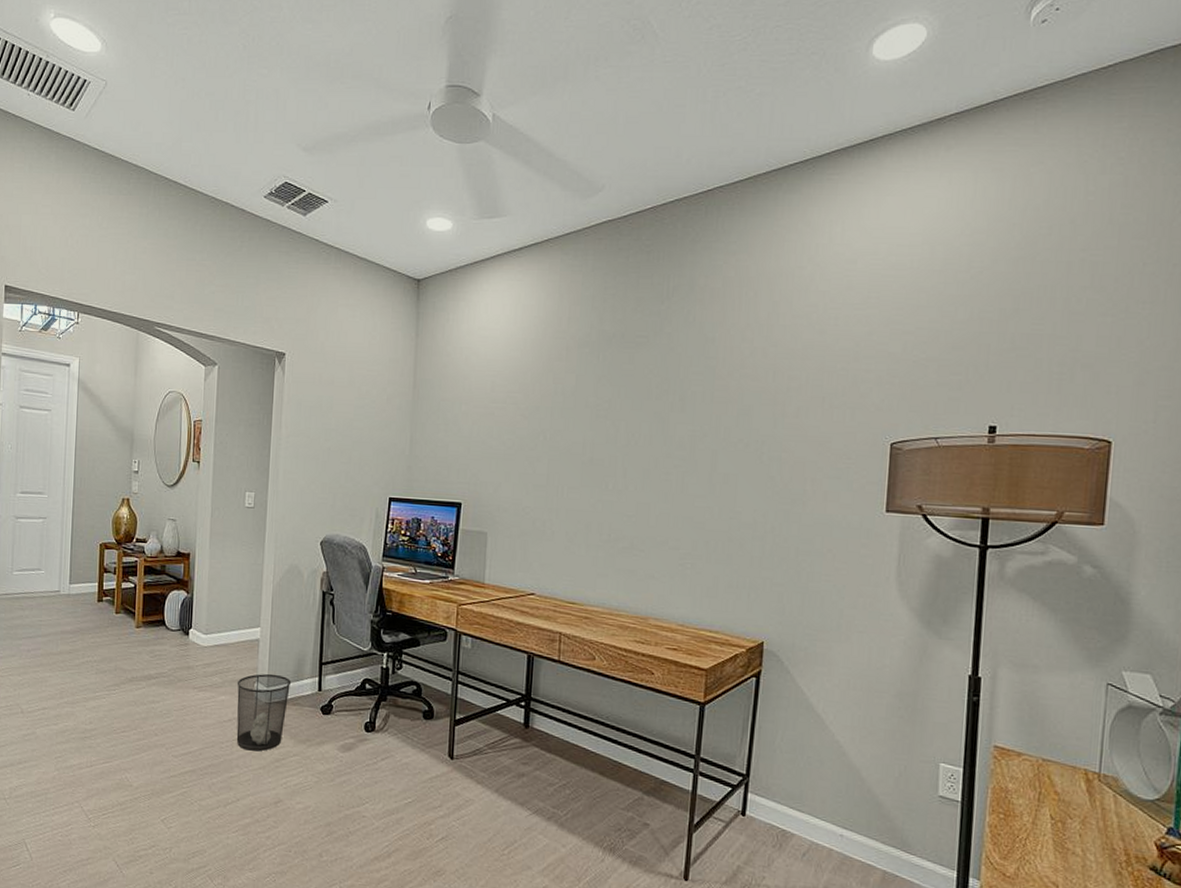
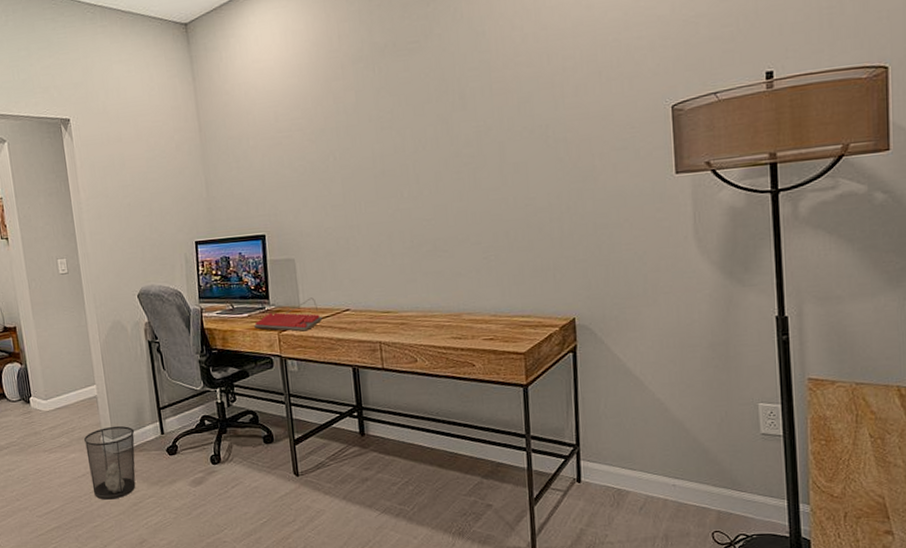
computer keyboard: none [434,575,506,609] -> present [254,297,323,332]

